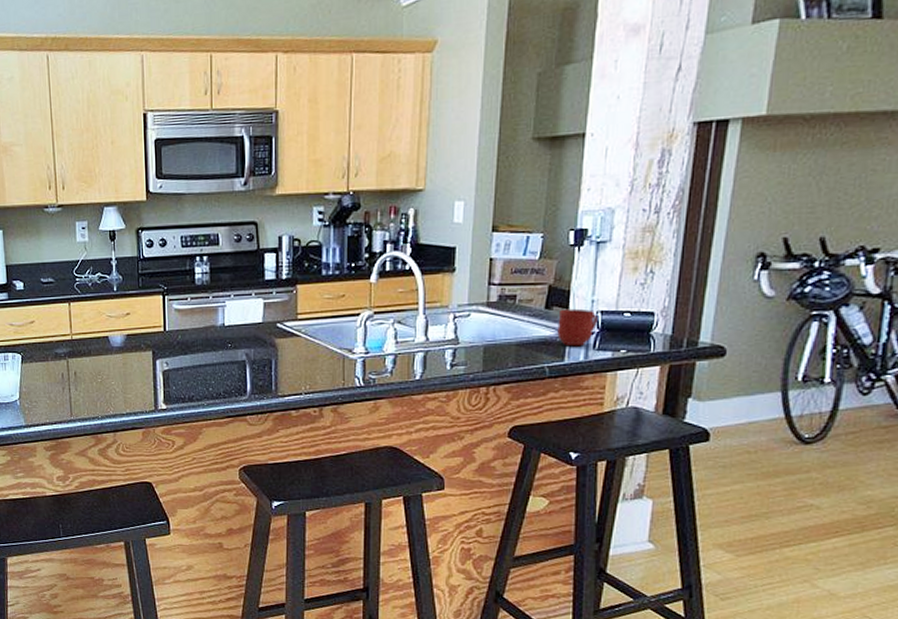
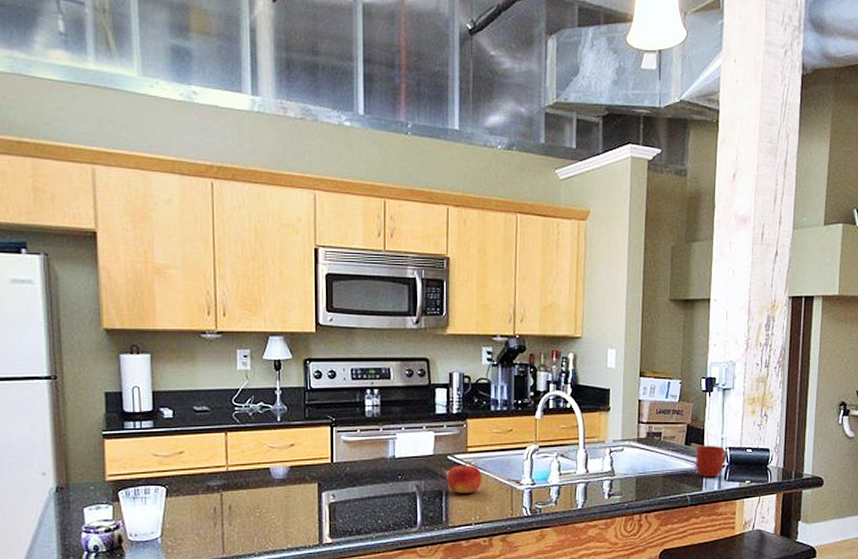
fruit: none [276,330,313,363] -> present [446,462,482,494]

